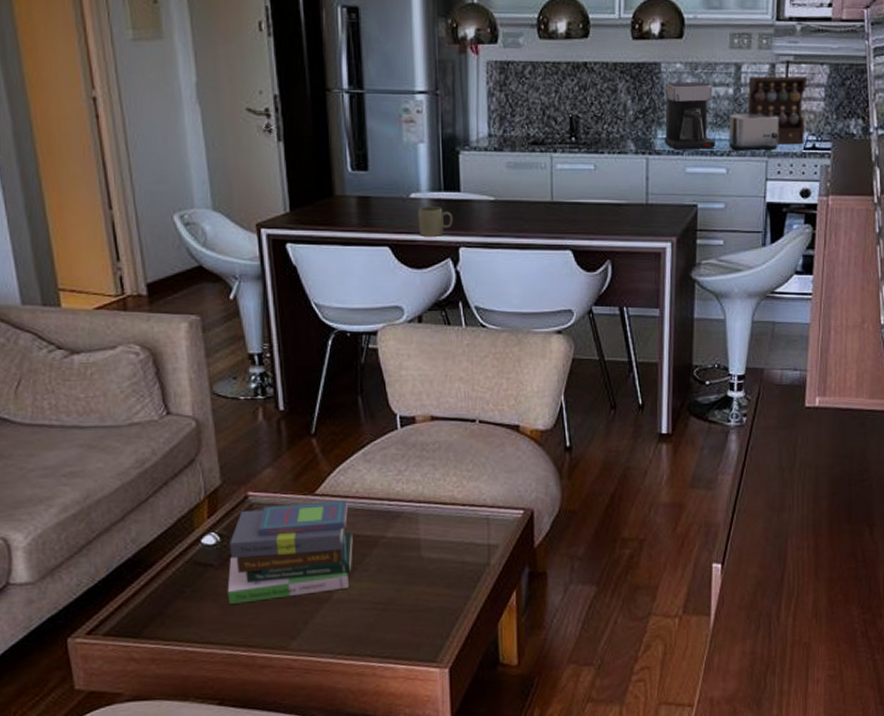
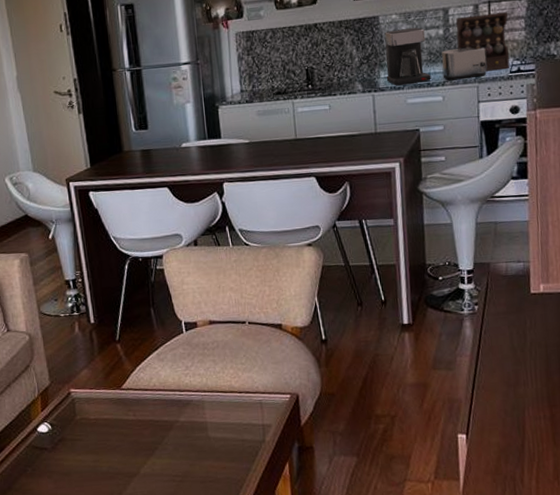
books: present [227,499,353,604] -> none [59,392,154,479]
mug: present [418,206,453,236] -> none [188,152,217,177]

